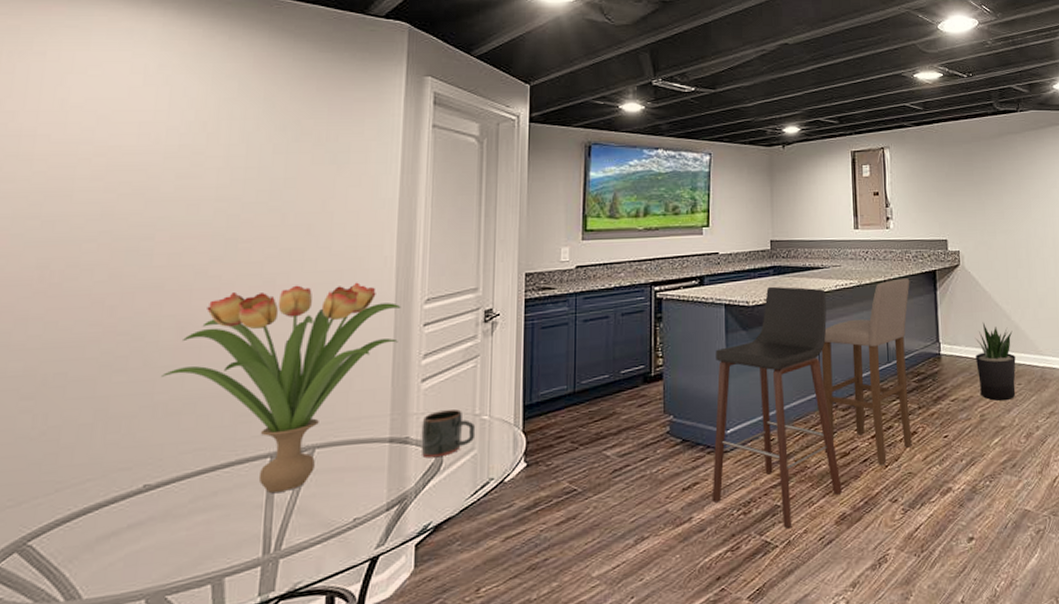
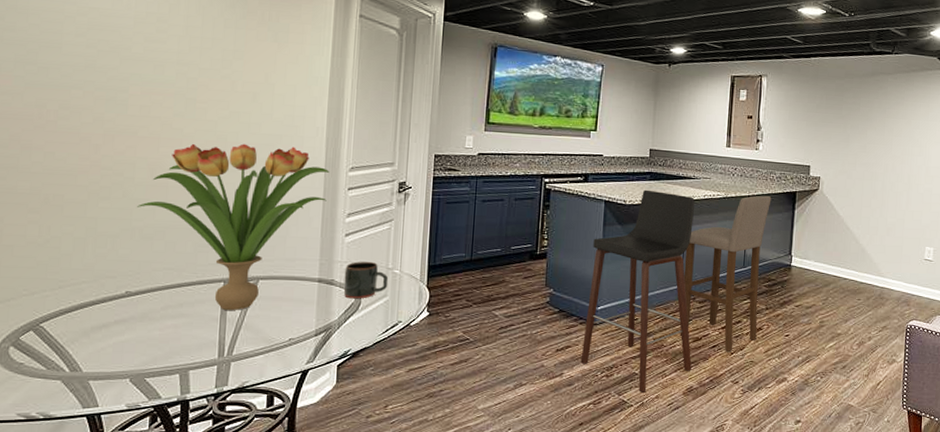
planter: present [975,322,1016,401] -> none [822,242,859,311]

